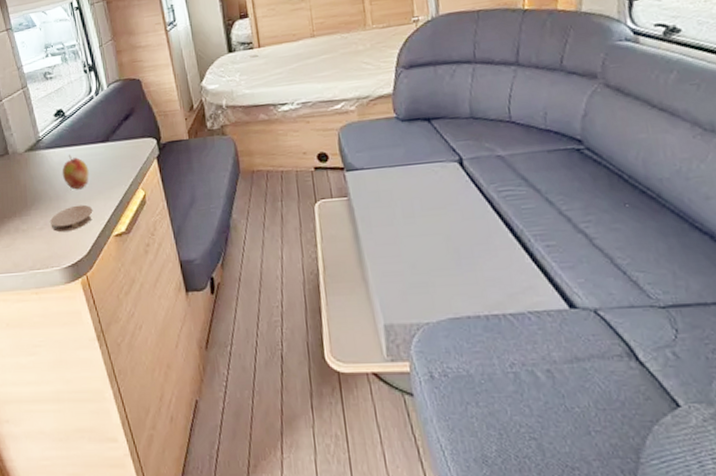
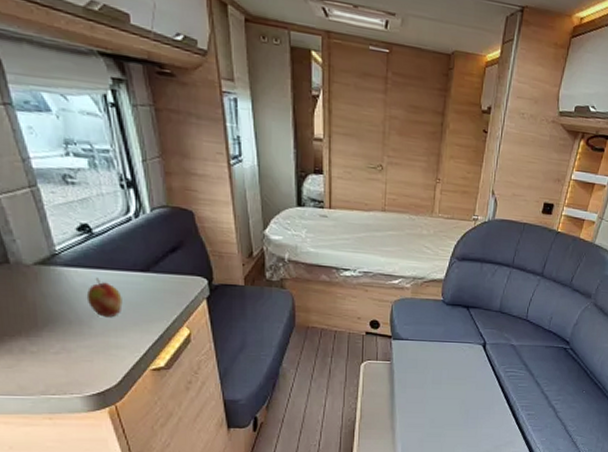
coaster: present [50,204,93,232] -> none [70,333,126,360]

